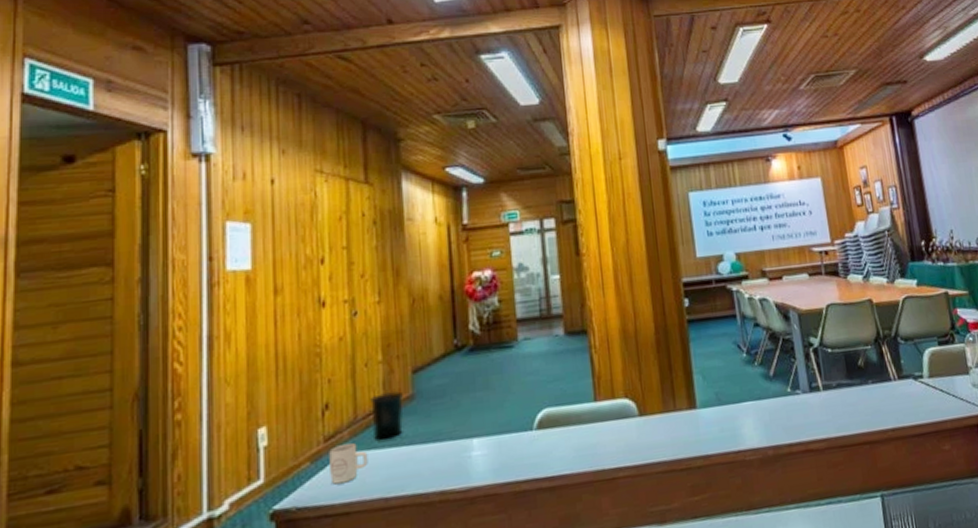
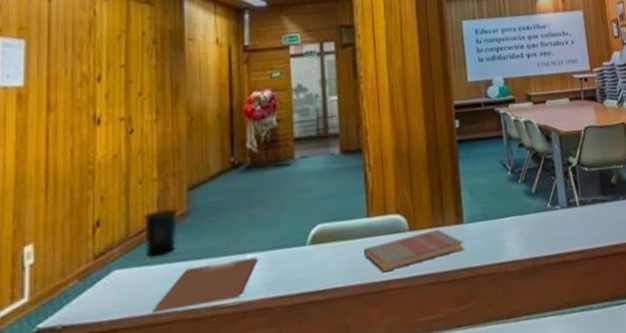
mug: present [329,442,368,485] -> none [99,259,139,302]
clipboard: none [381,441,485,498] -> present [151,257,258,314]
binder: none [591,415,699,460] -> present [363,230,465,273]

